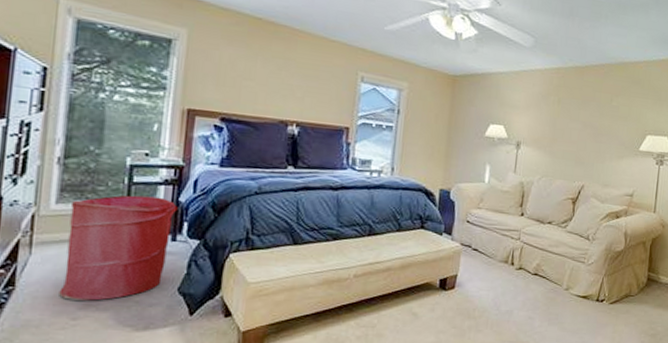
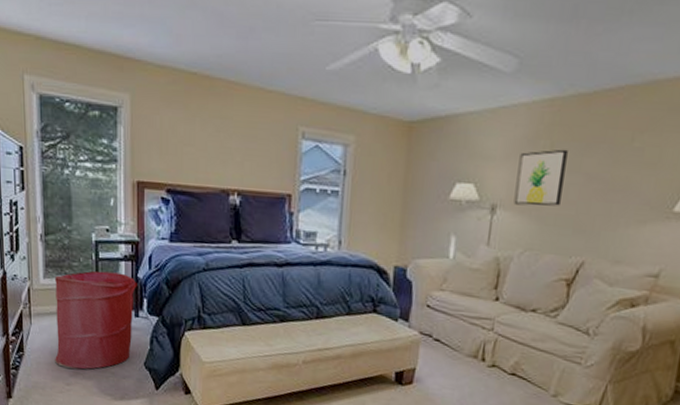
wall art: none [533,103,570,145] -> present [513,149,568,206]

